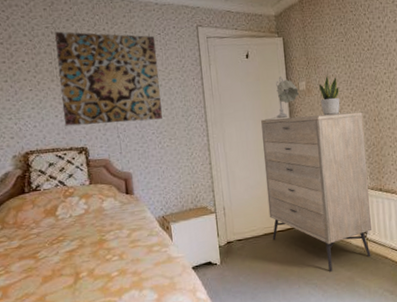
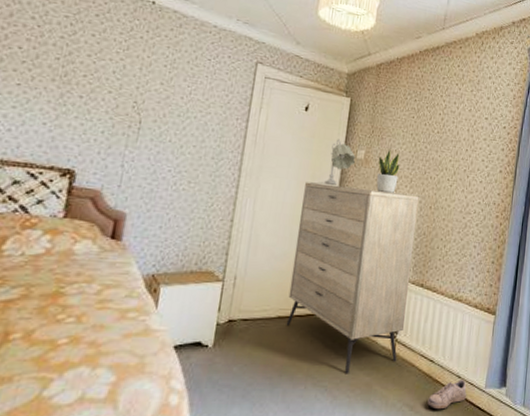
wall art: present [55,31,162,126] -> none [52,24,203,156]

